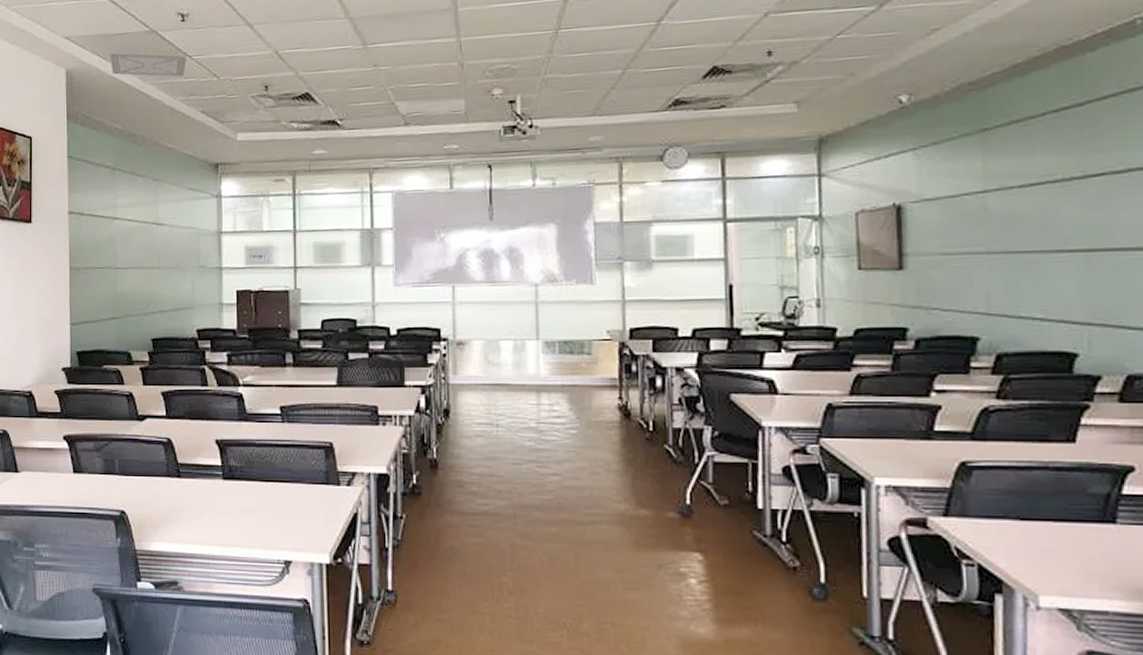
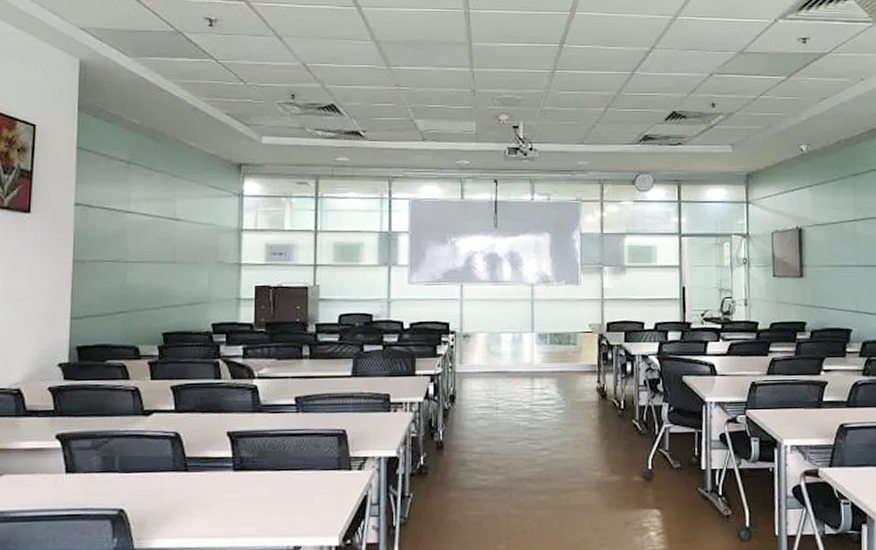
ceiling vent: present [110,53,187,77] -> none [130,48,213,79]

